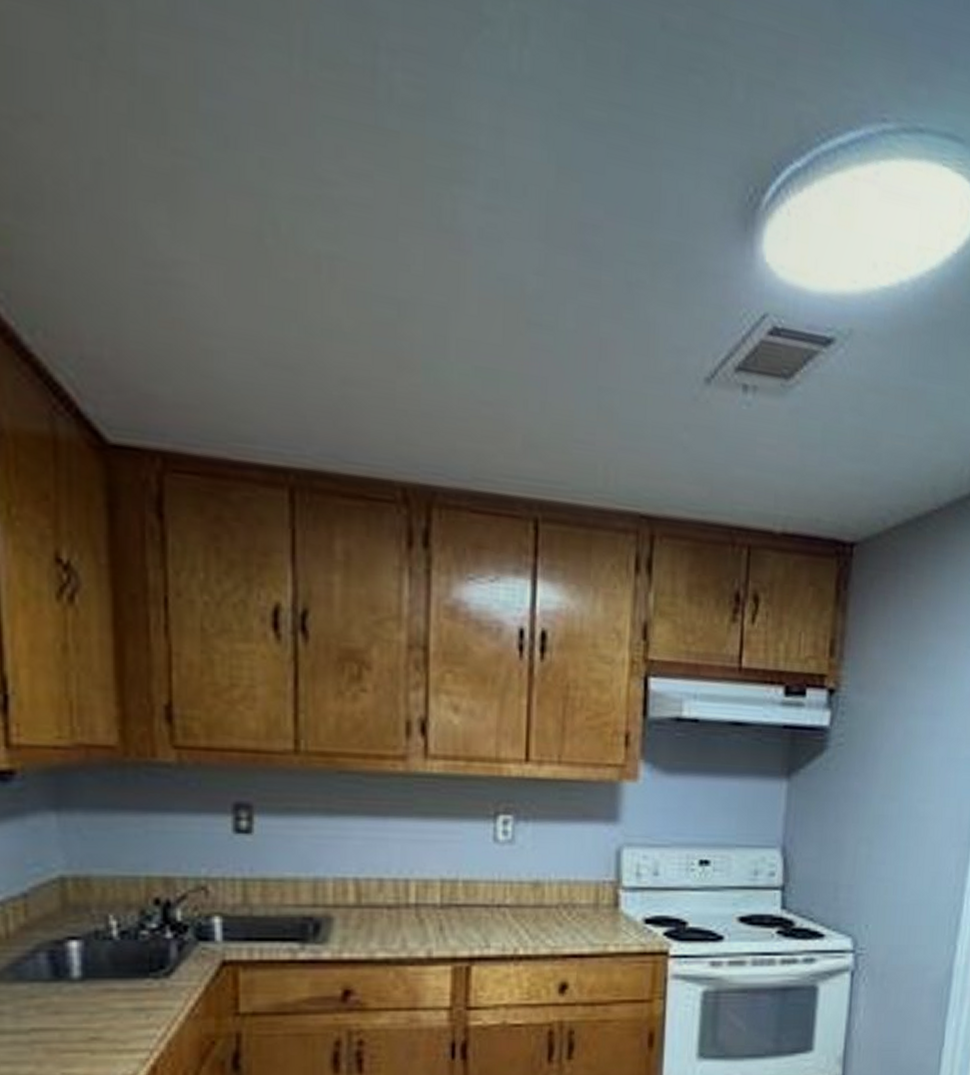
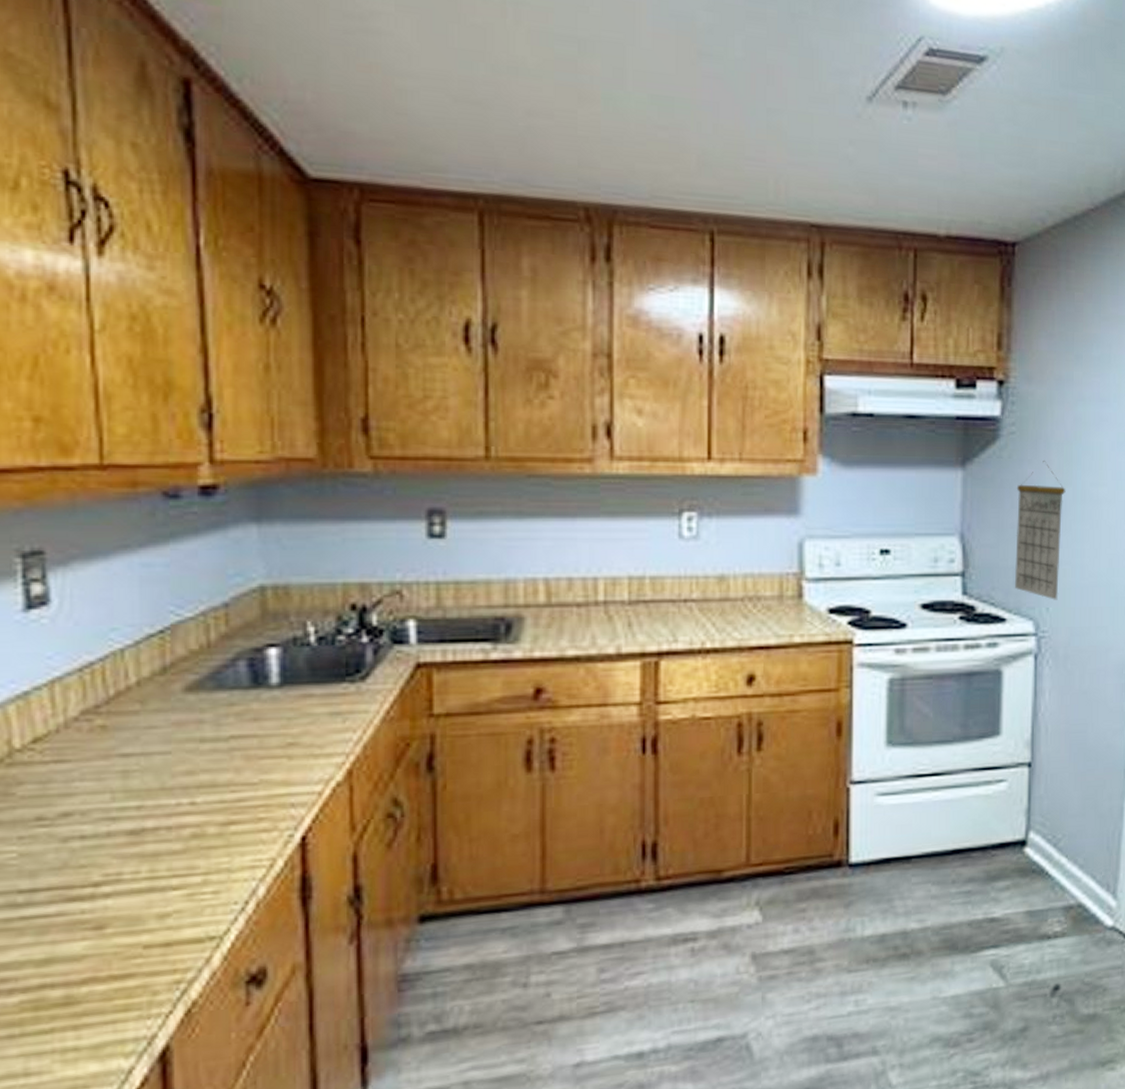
calendar: none [834,774,892,917] -> present [1014,461,1066,600]

